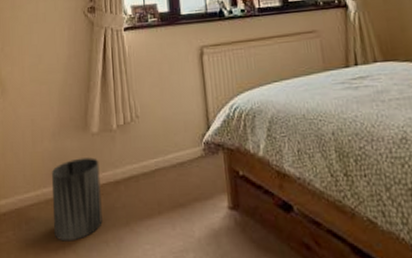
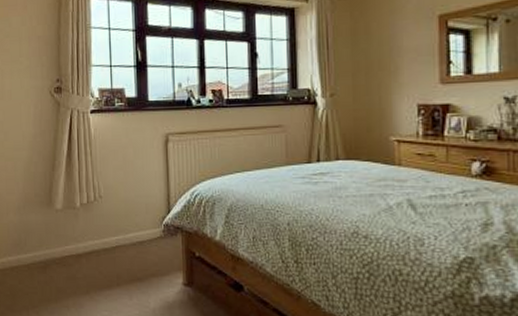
trash can: present [51,157,103,242] -> none [16,231,64,305]

